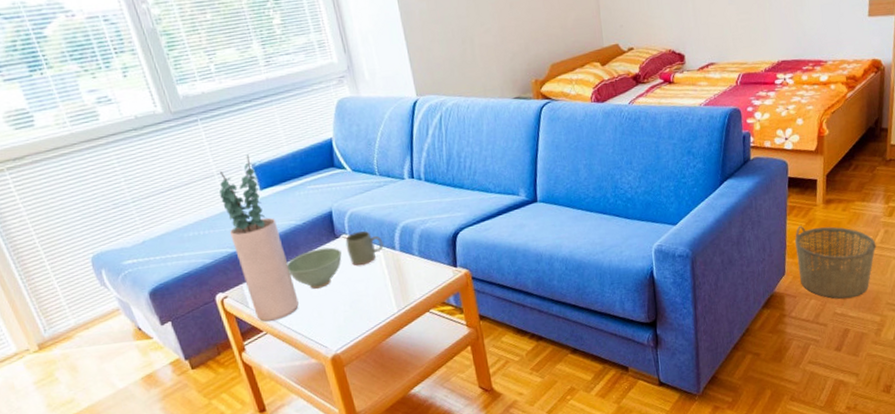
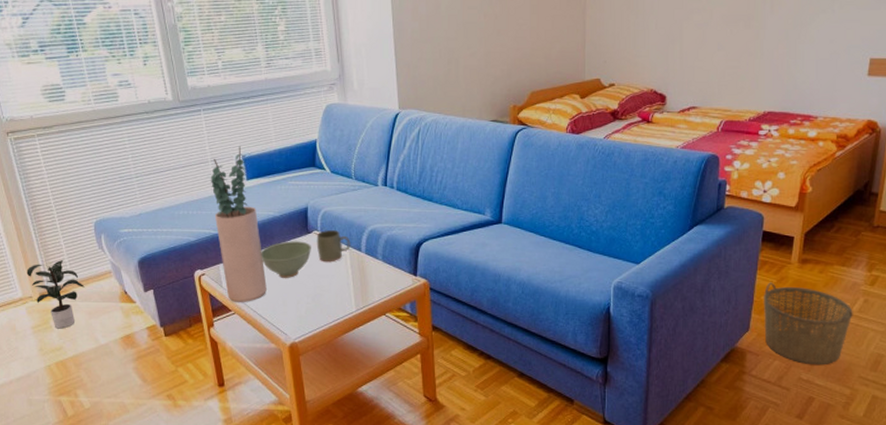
potted plant: none [17,304,91,380] -> present [26,260,85,329]

